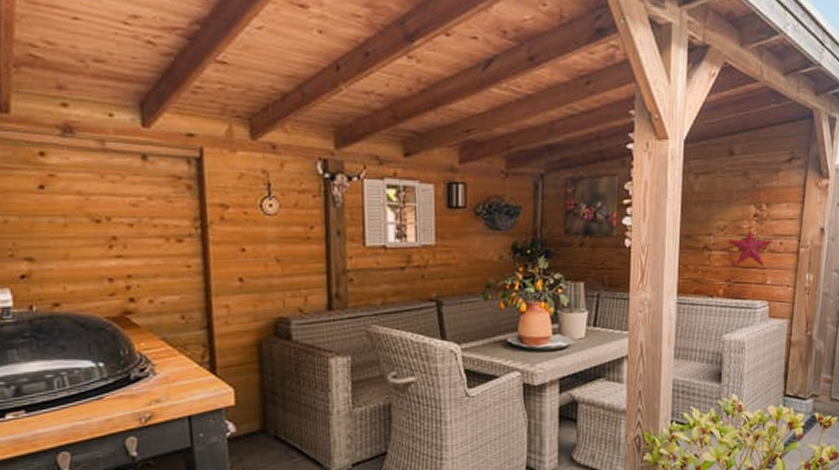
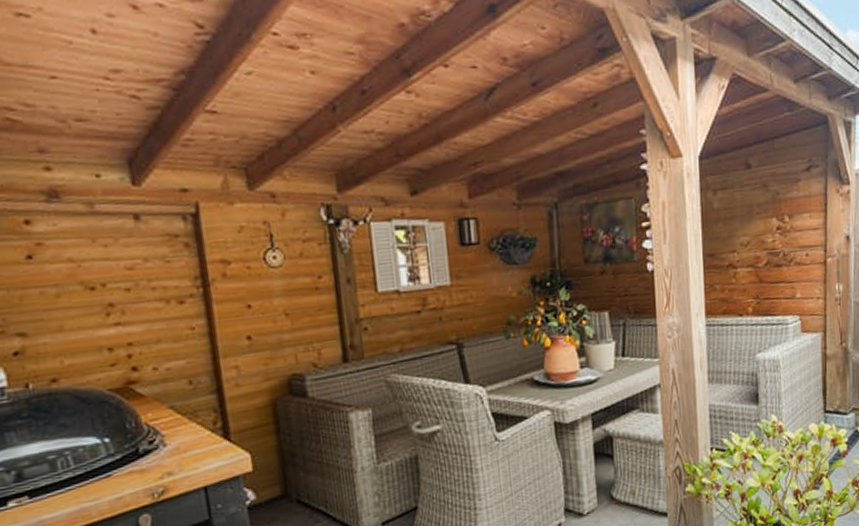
decorative star: present [728,231,773,267] -> none [753,244,799,281]

